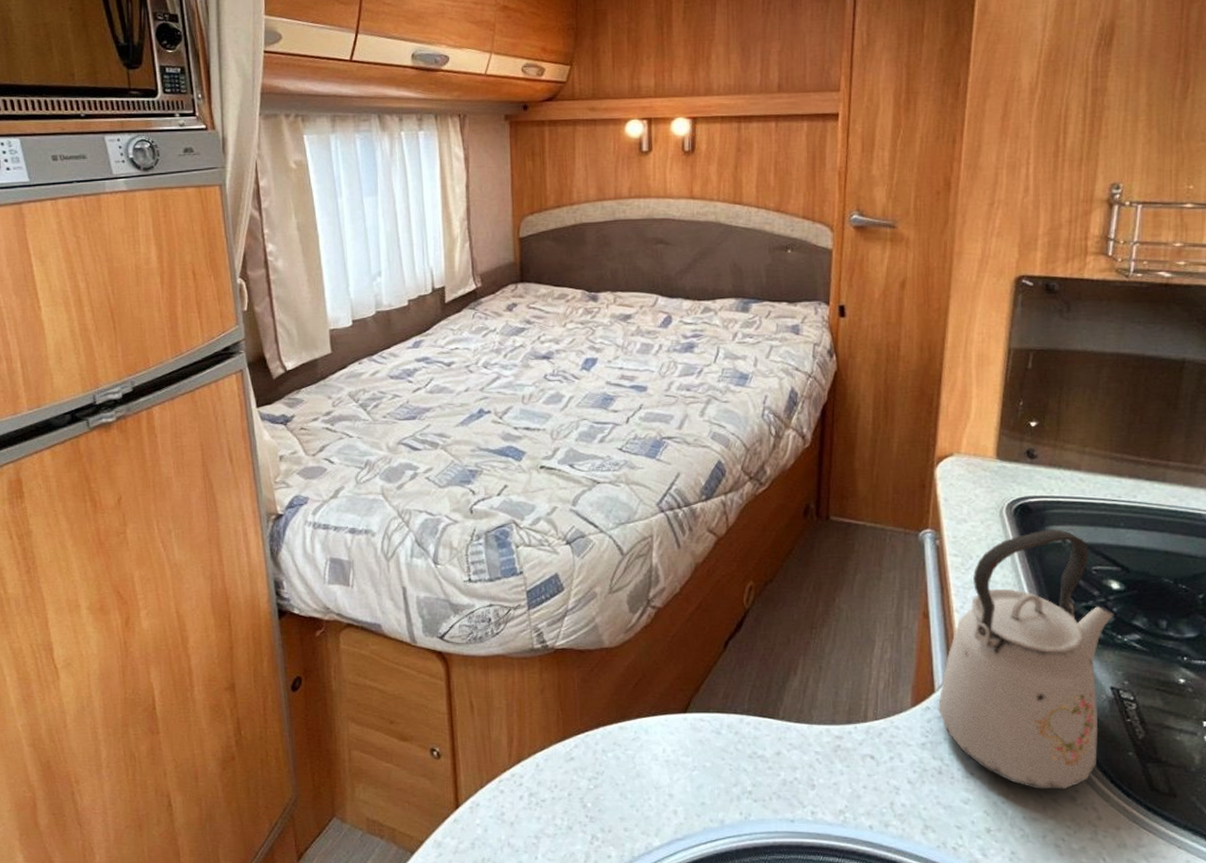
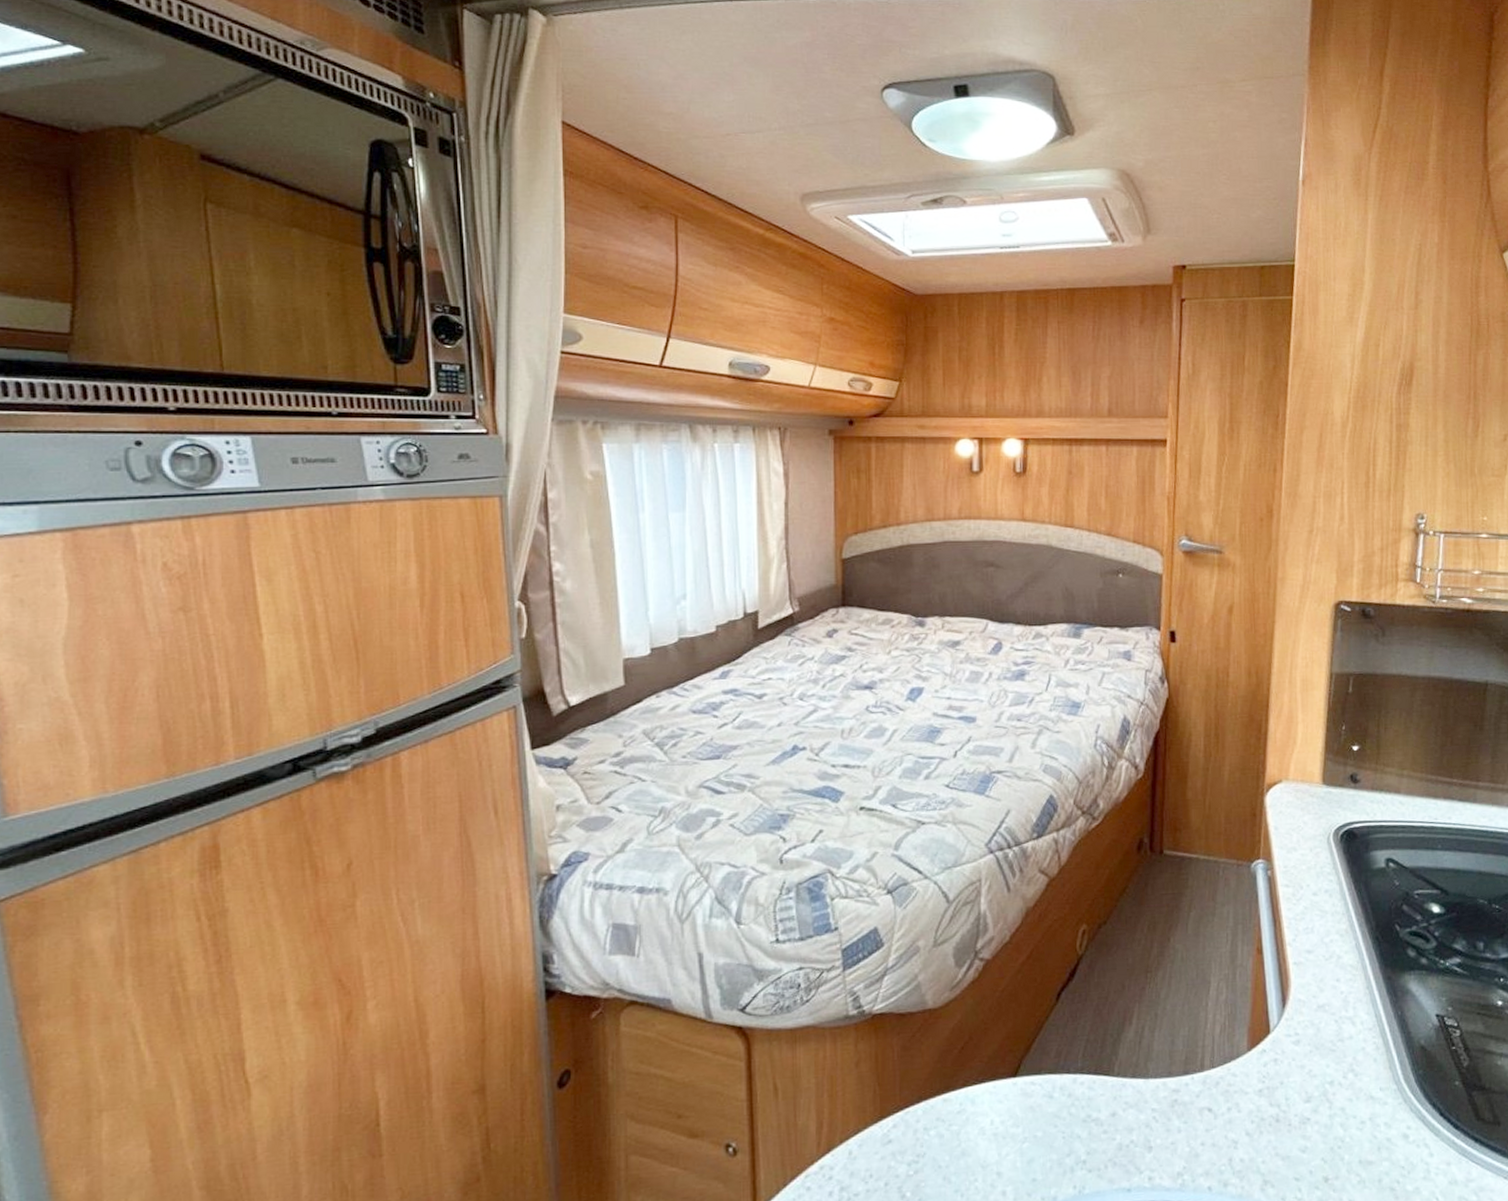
kettle: present [938,529,1114,790] -> none [1274,854,1436,1130]

